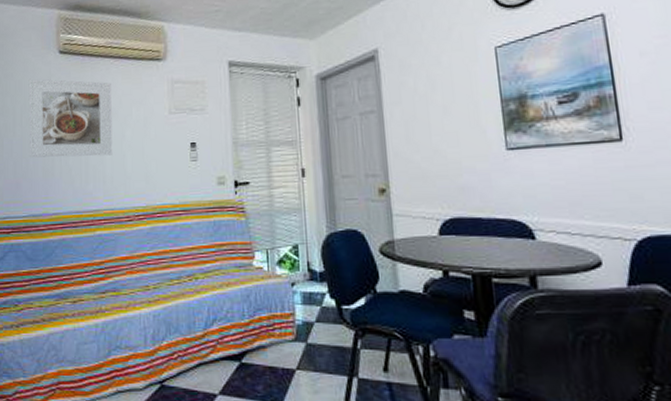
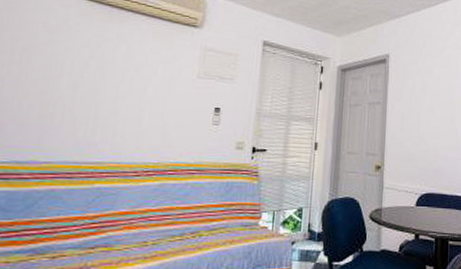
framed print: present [28,78,113,158] -> none [23,17,139,109]

